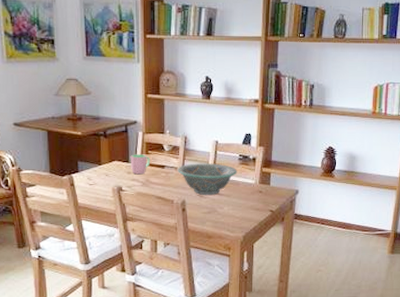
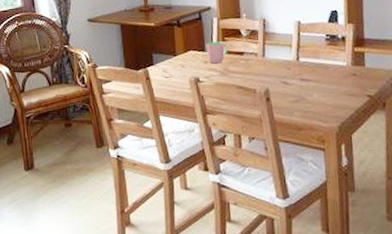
decorative bowl: present [177,163,238,195] -> none [257,46,326,82]

